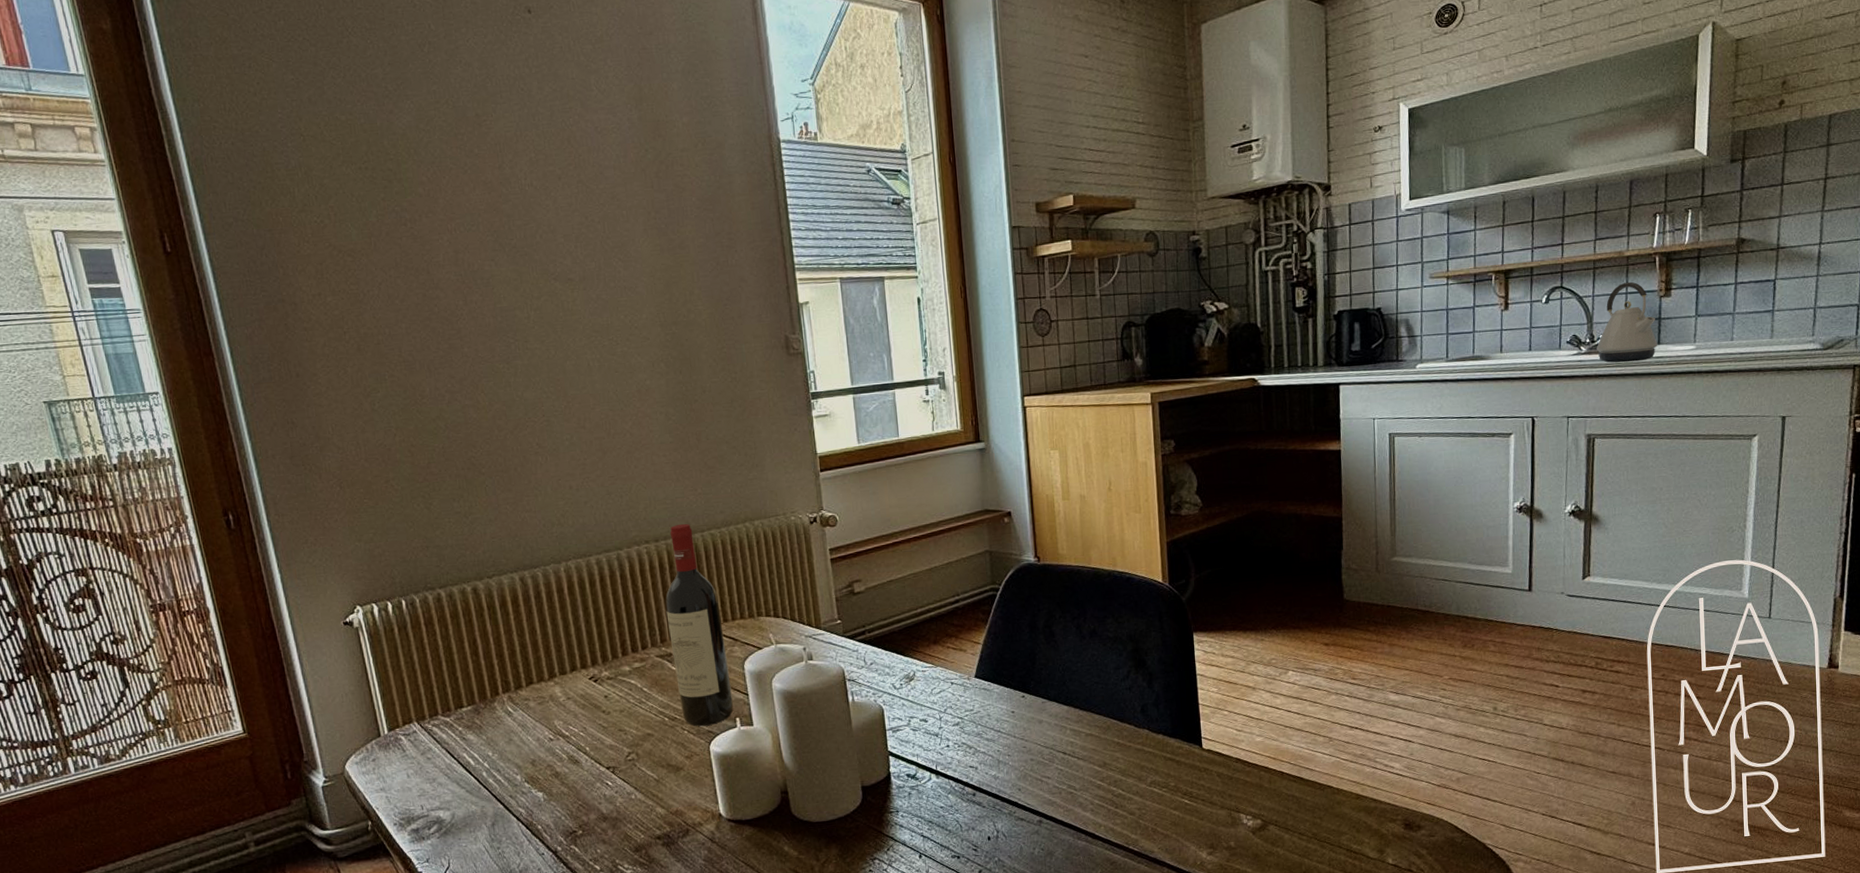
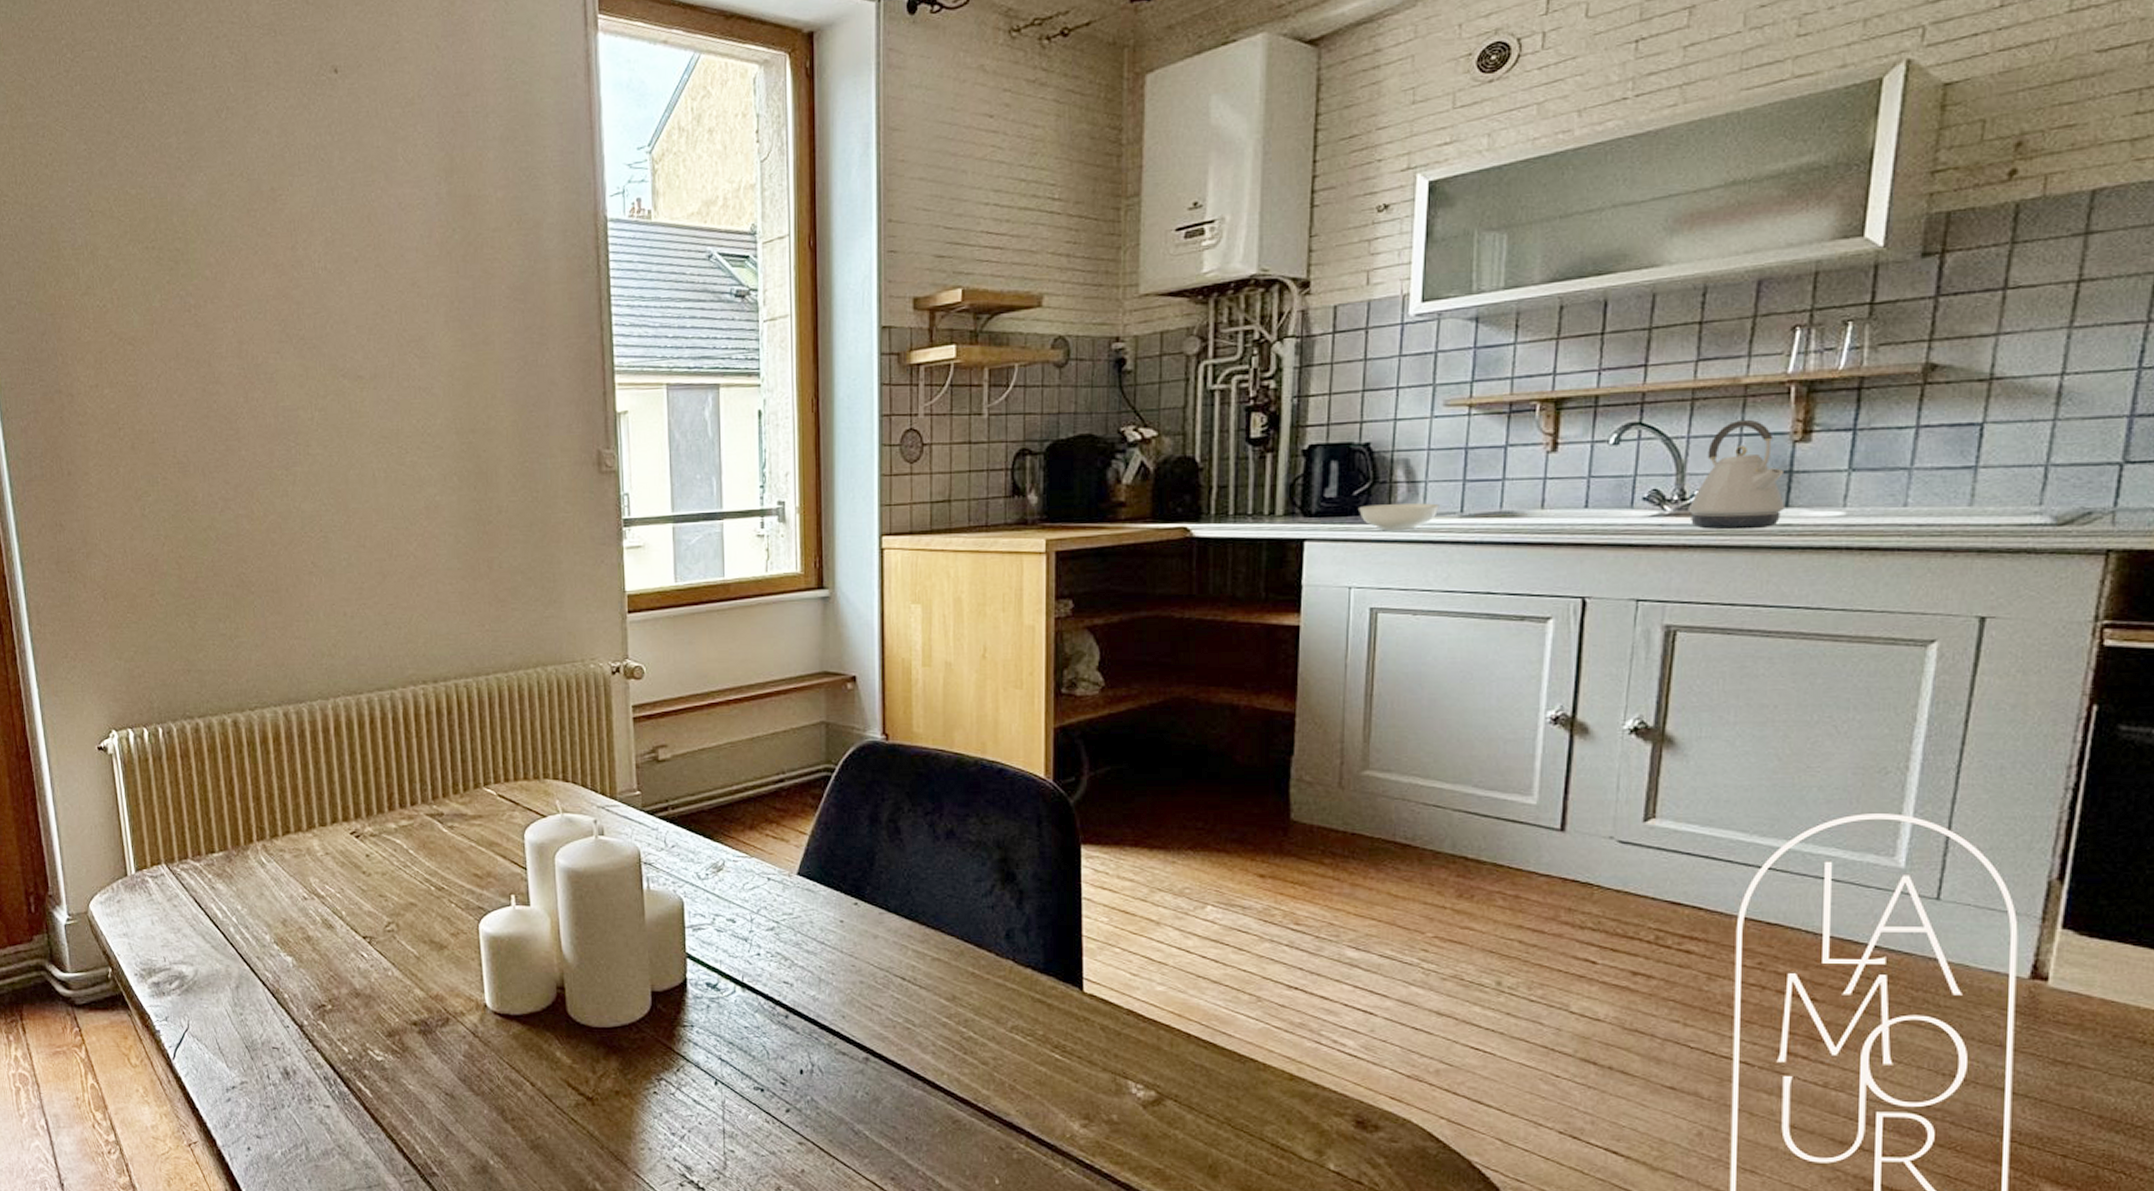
wine bottle: present [665,523,734,726] -> none [440,663,509,900]
bowl: none [1376,352,1432,375] -> present [1359,503,1439,531]

